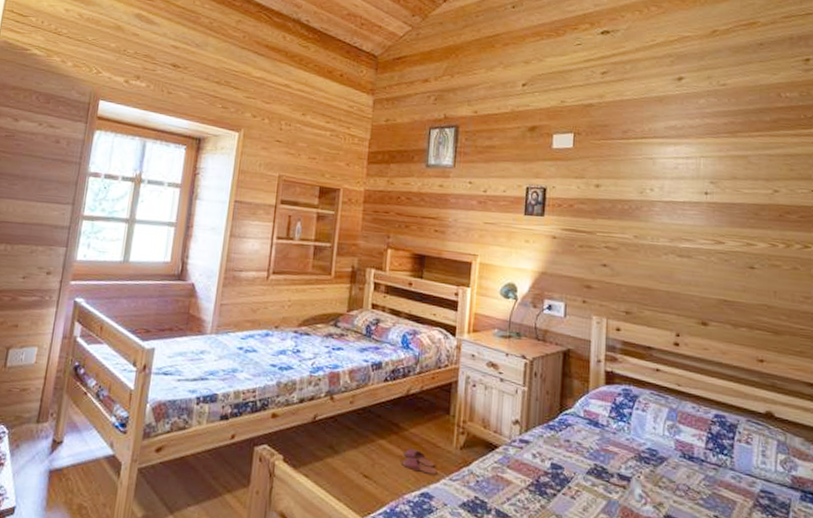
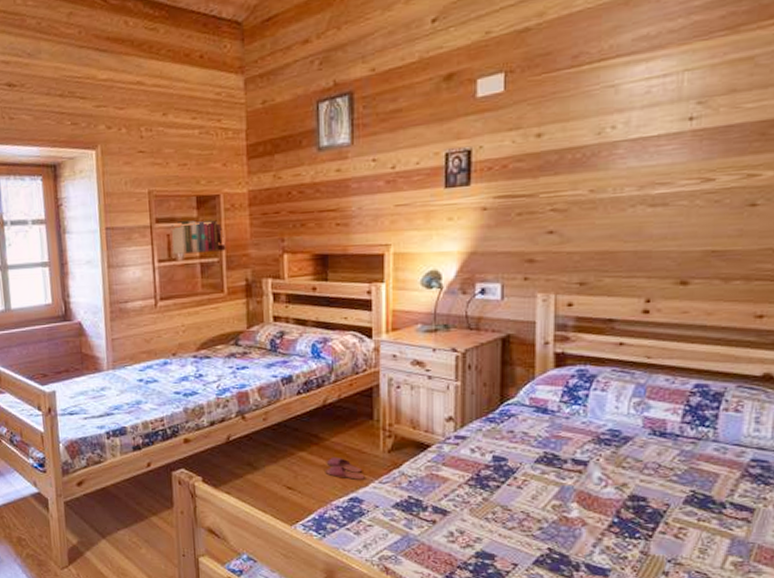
books: none [291,206,339,238] -> present [170,220,226,254]

